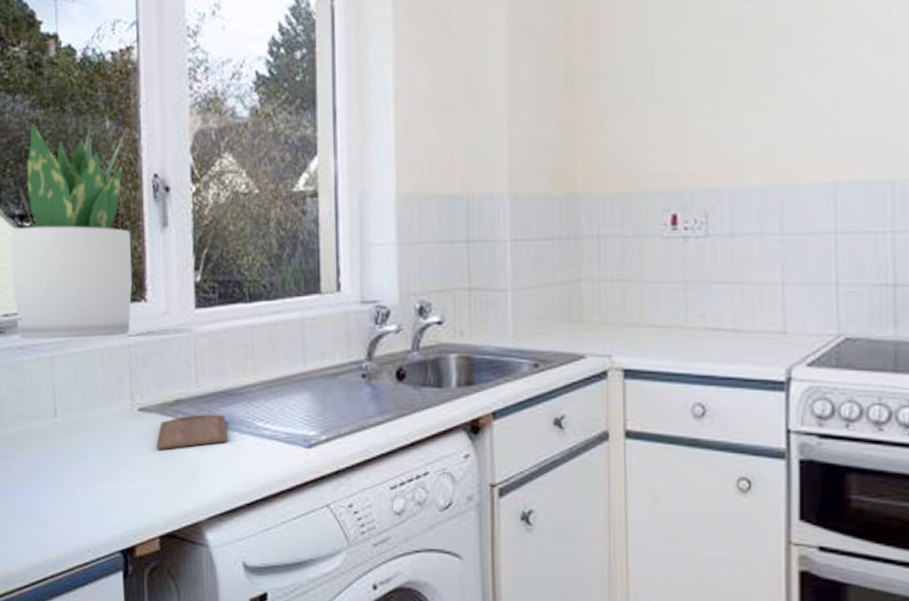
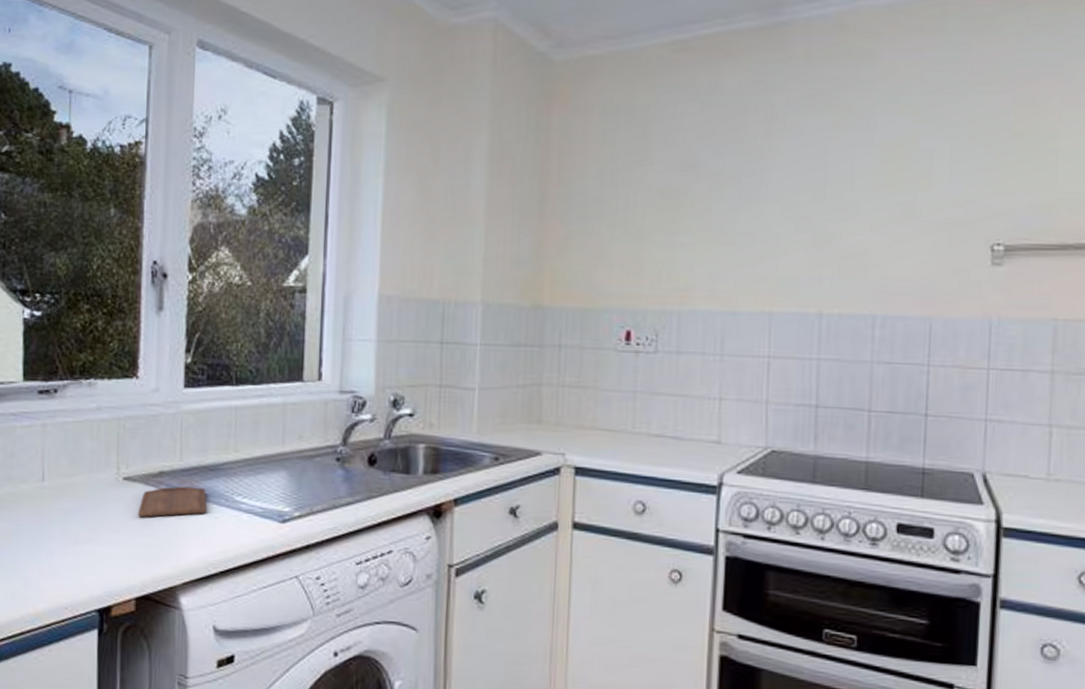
planter: present [9,122,133,339] -> none [8,205,132,409]

